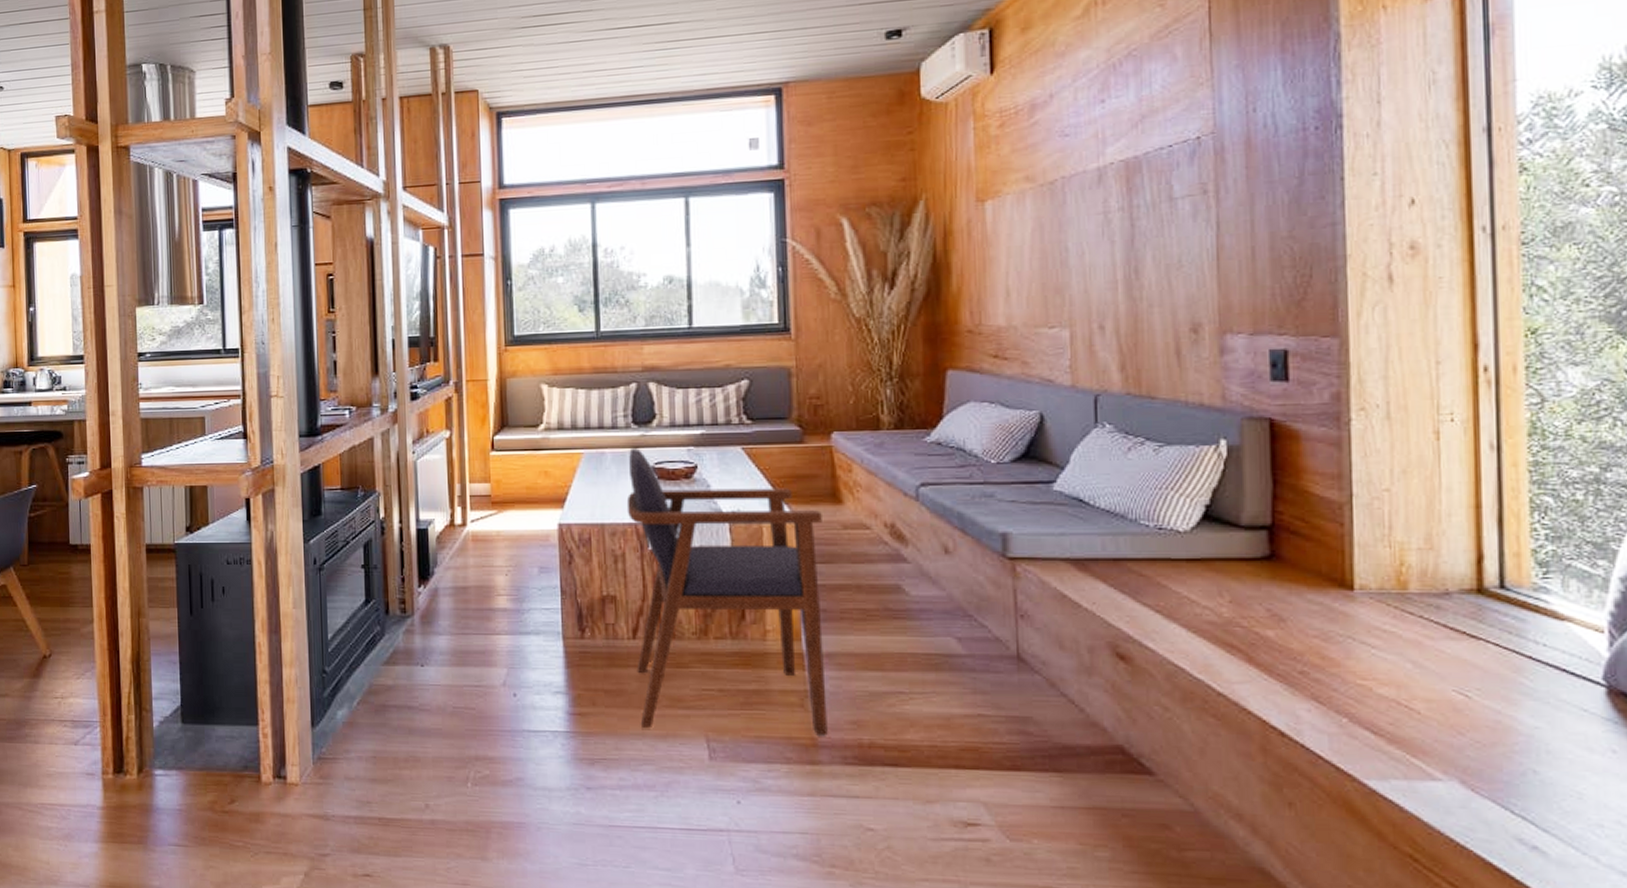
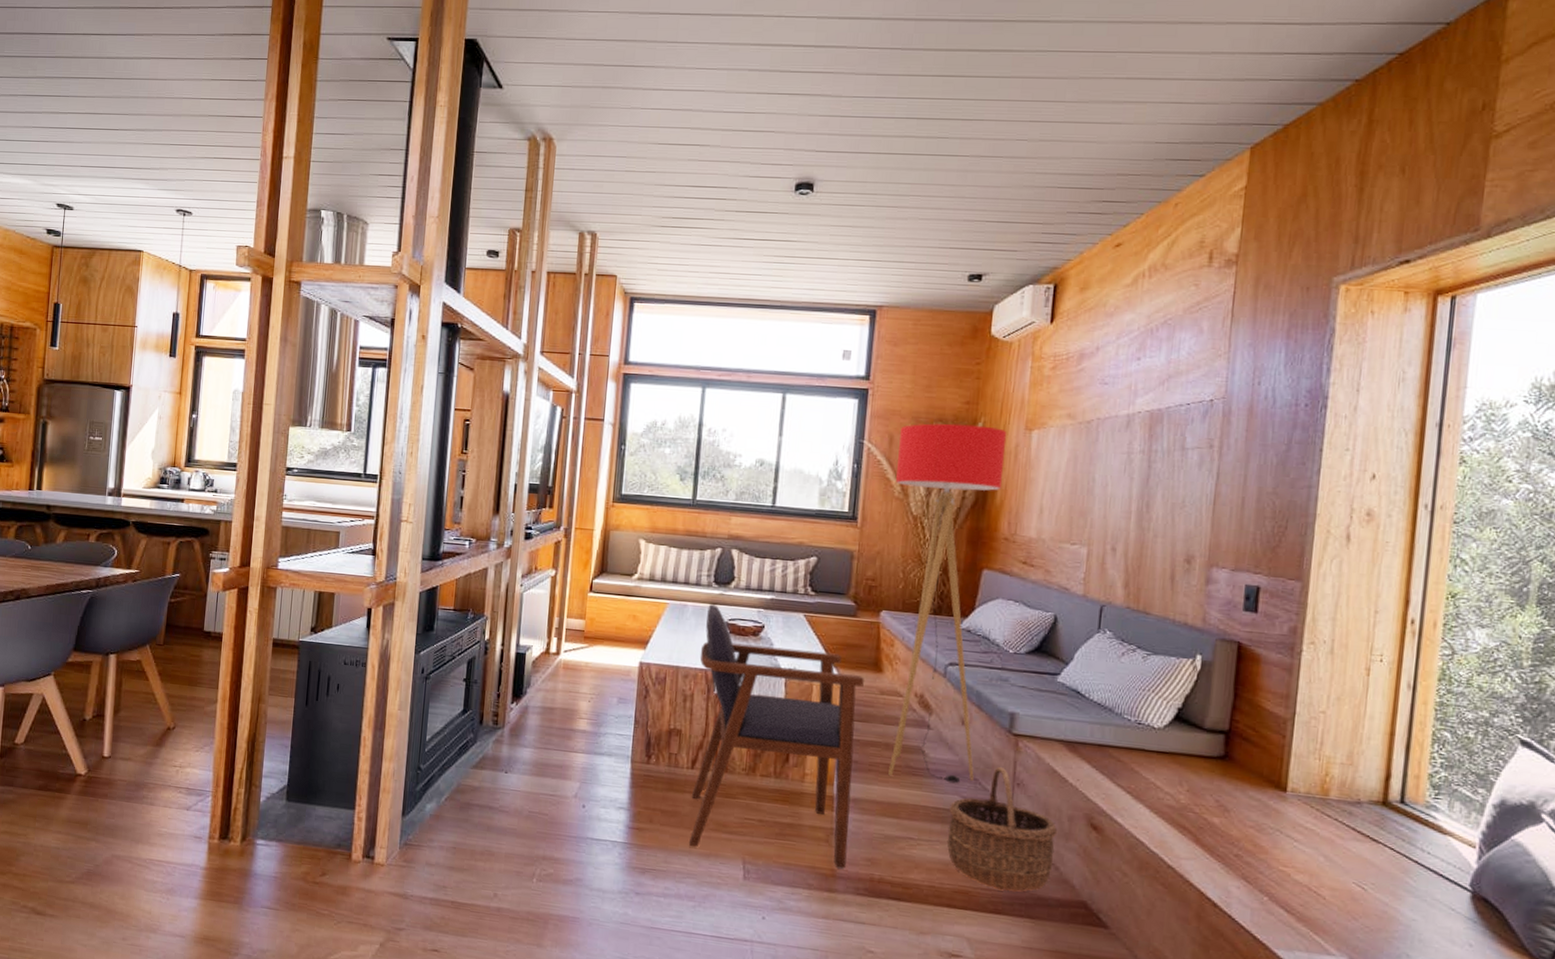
floor lamp: none [828,203,967,623] -> present [888,423,1007,783]
wicker basket: none [943,597,1077,743] -> present [946,766,1058,892]

